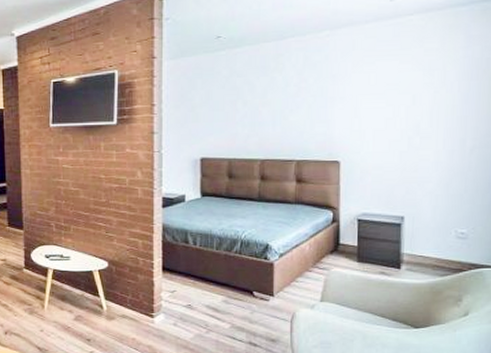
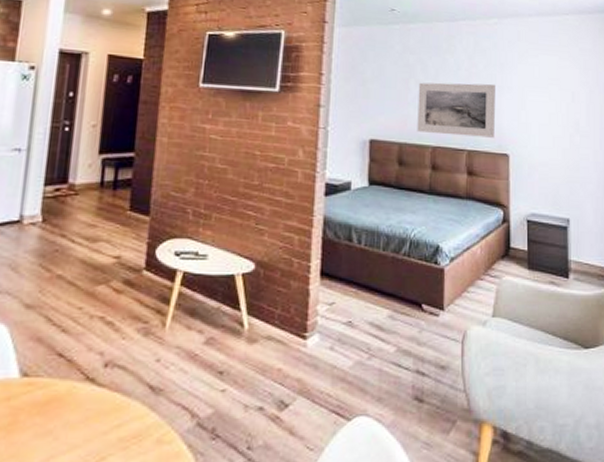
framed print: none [246,96,326,148] -> present [417,82,495,138]

